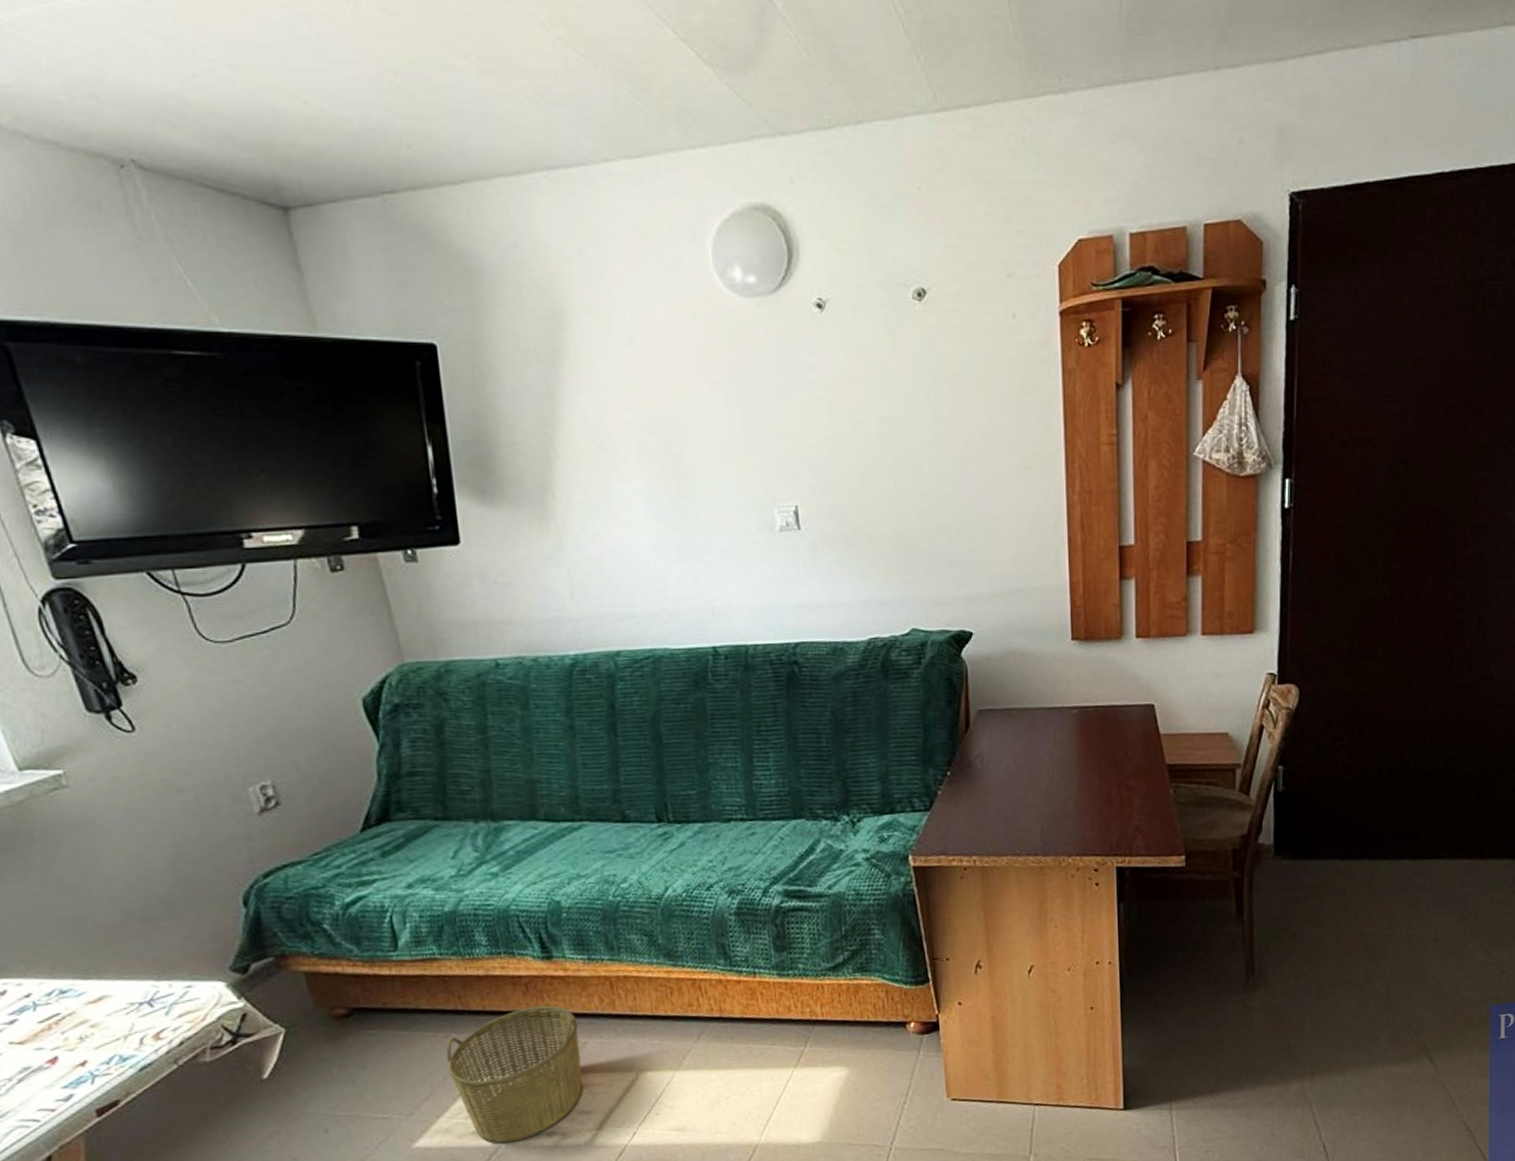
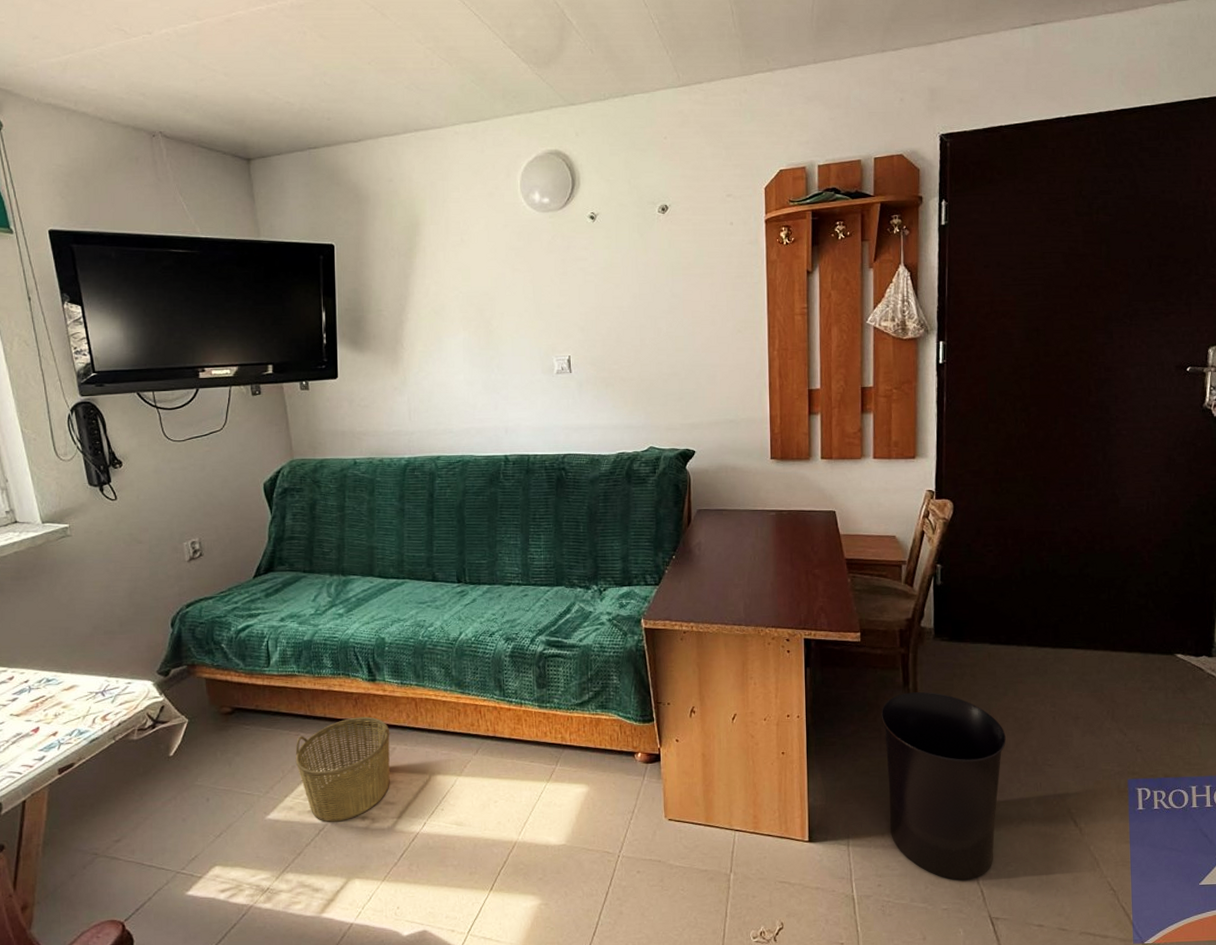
waste bin: none [1210,921,1355,1137] -> present [881,692,1006,880]

